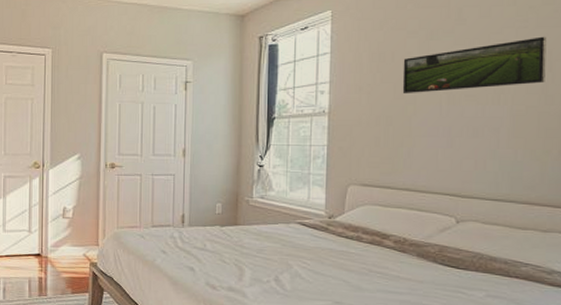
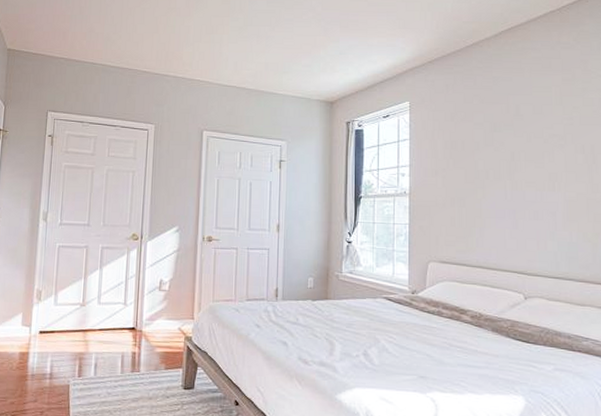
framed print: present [402,36,547,94] -> none [472,133,590,179]

